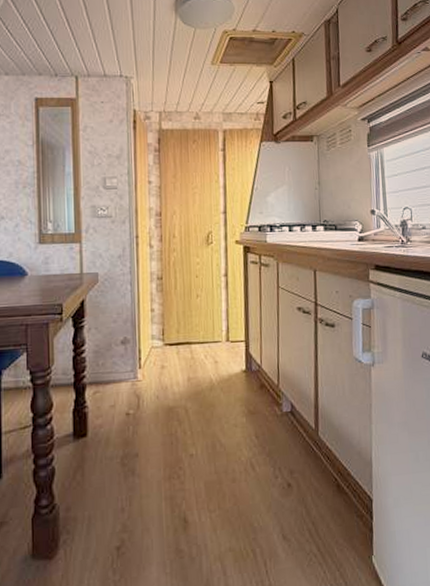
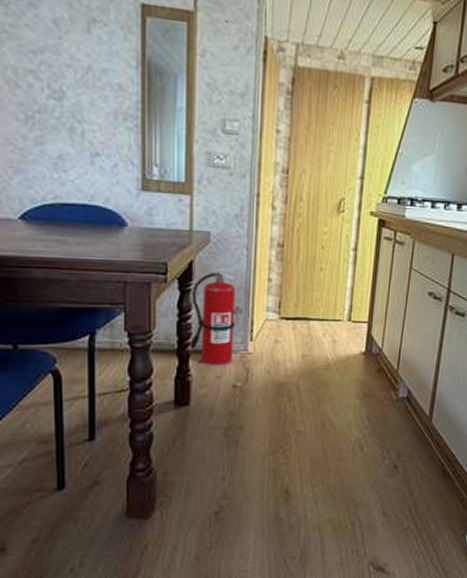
fire extinguisher: none [83,303,125,396] -> present [188,267,236,366]

